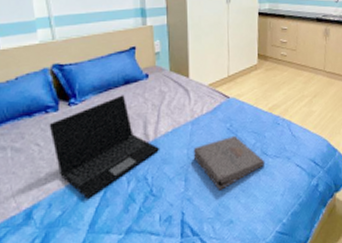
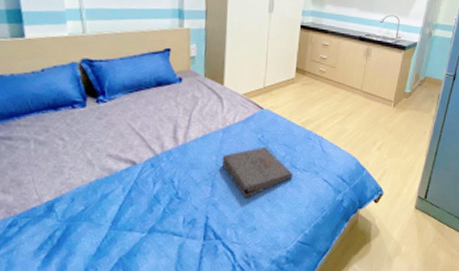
laptop: present [49,95,159,199] -> none [75,96,188,196]

